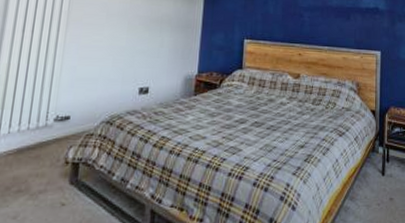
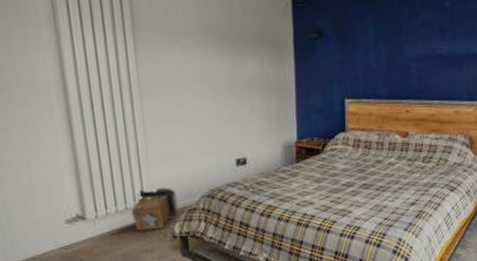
wooden crate: none [31,109,78,153] -> present [131,187,178,231]

